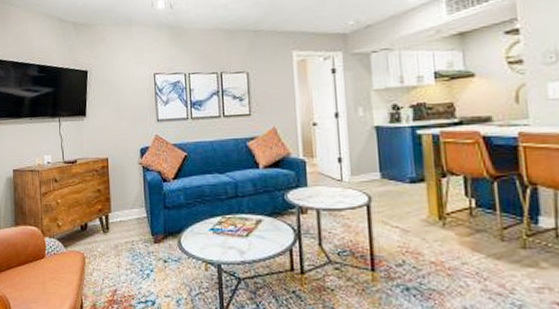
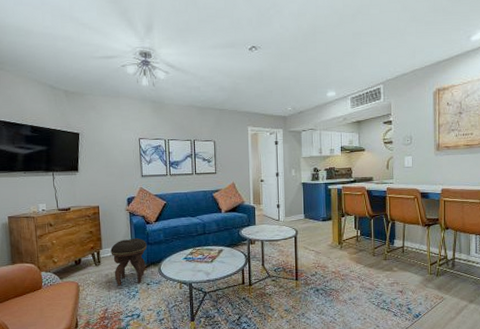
footstool: none [121,199,163,261] -> present [110,238,147,286]

